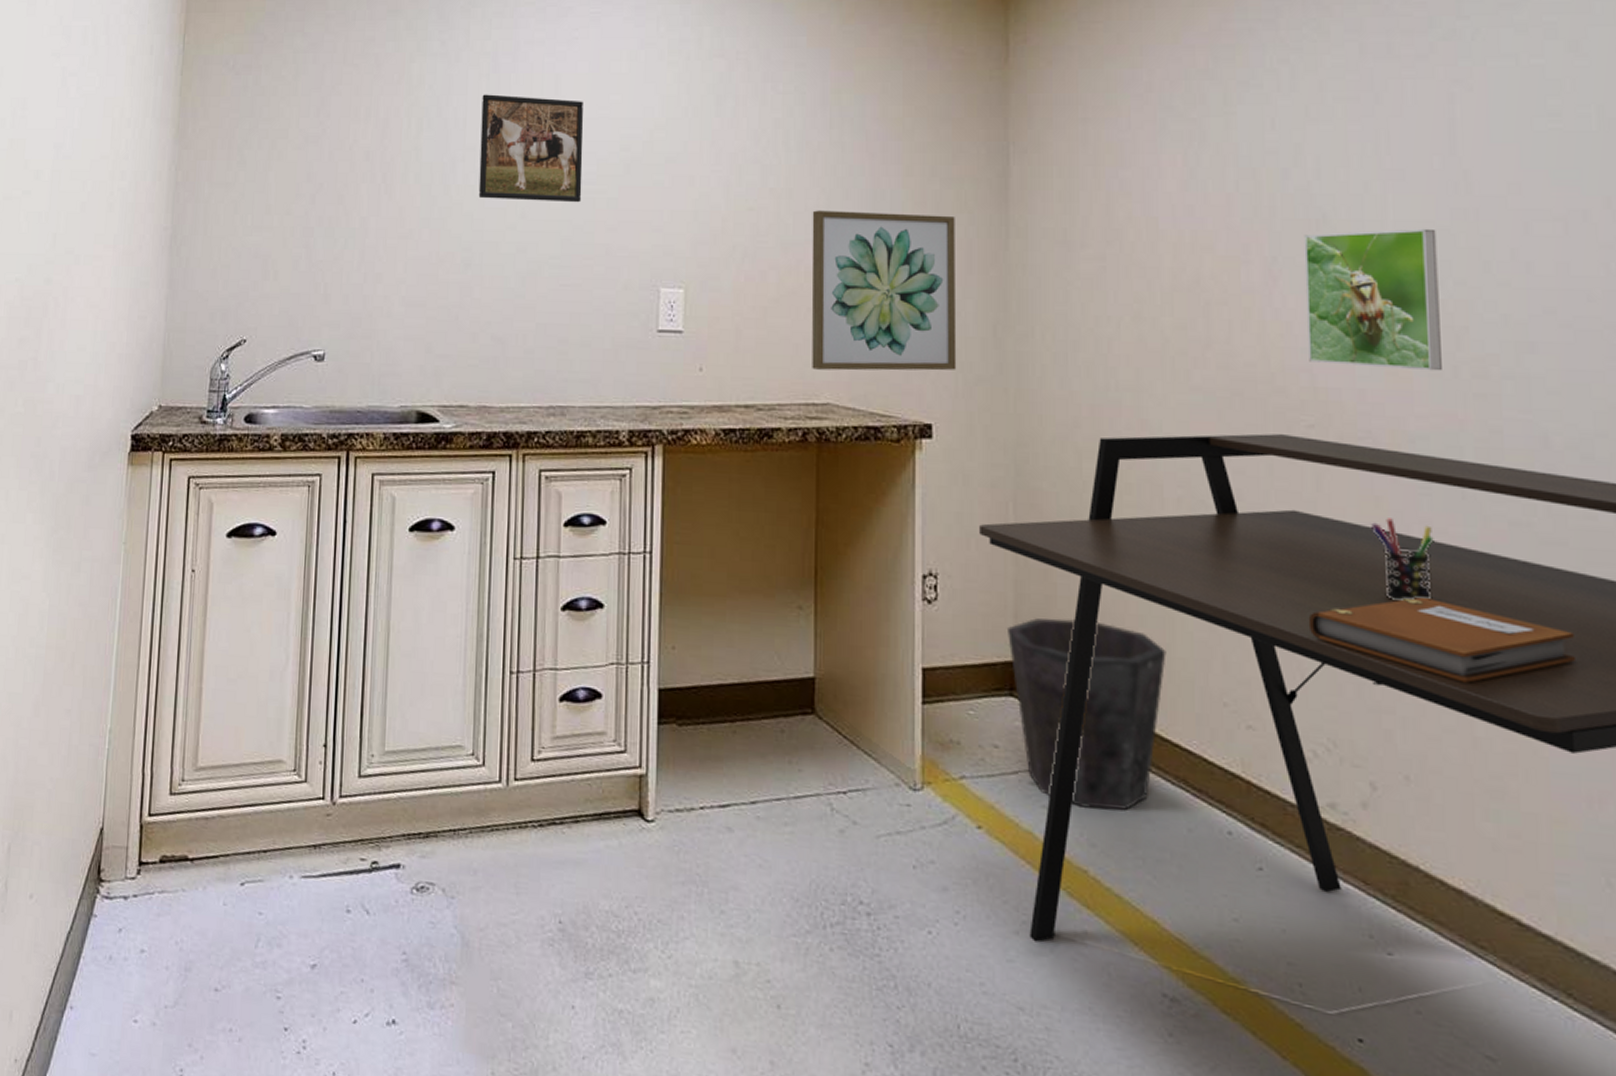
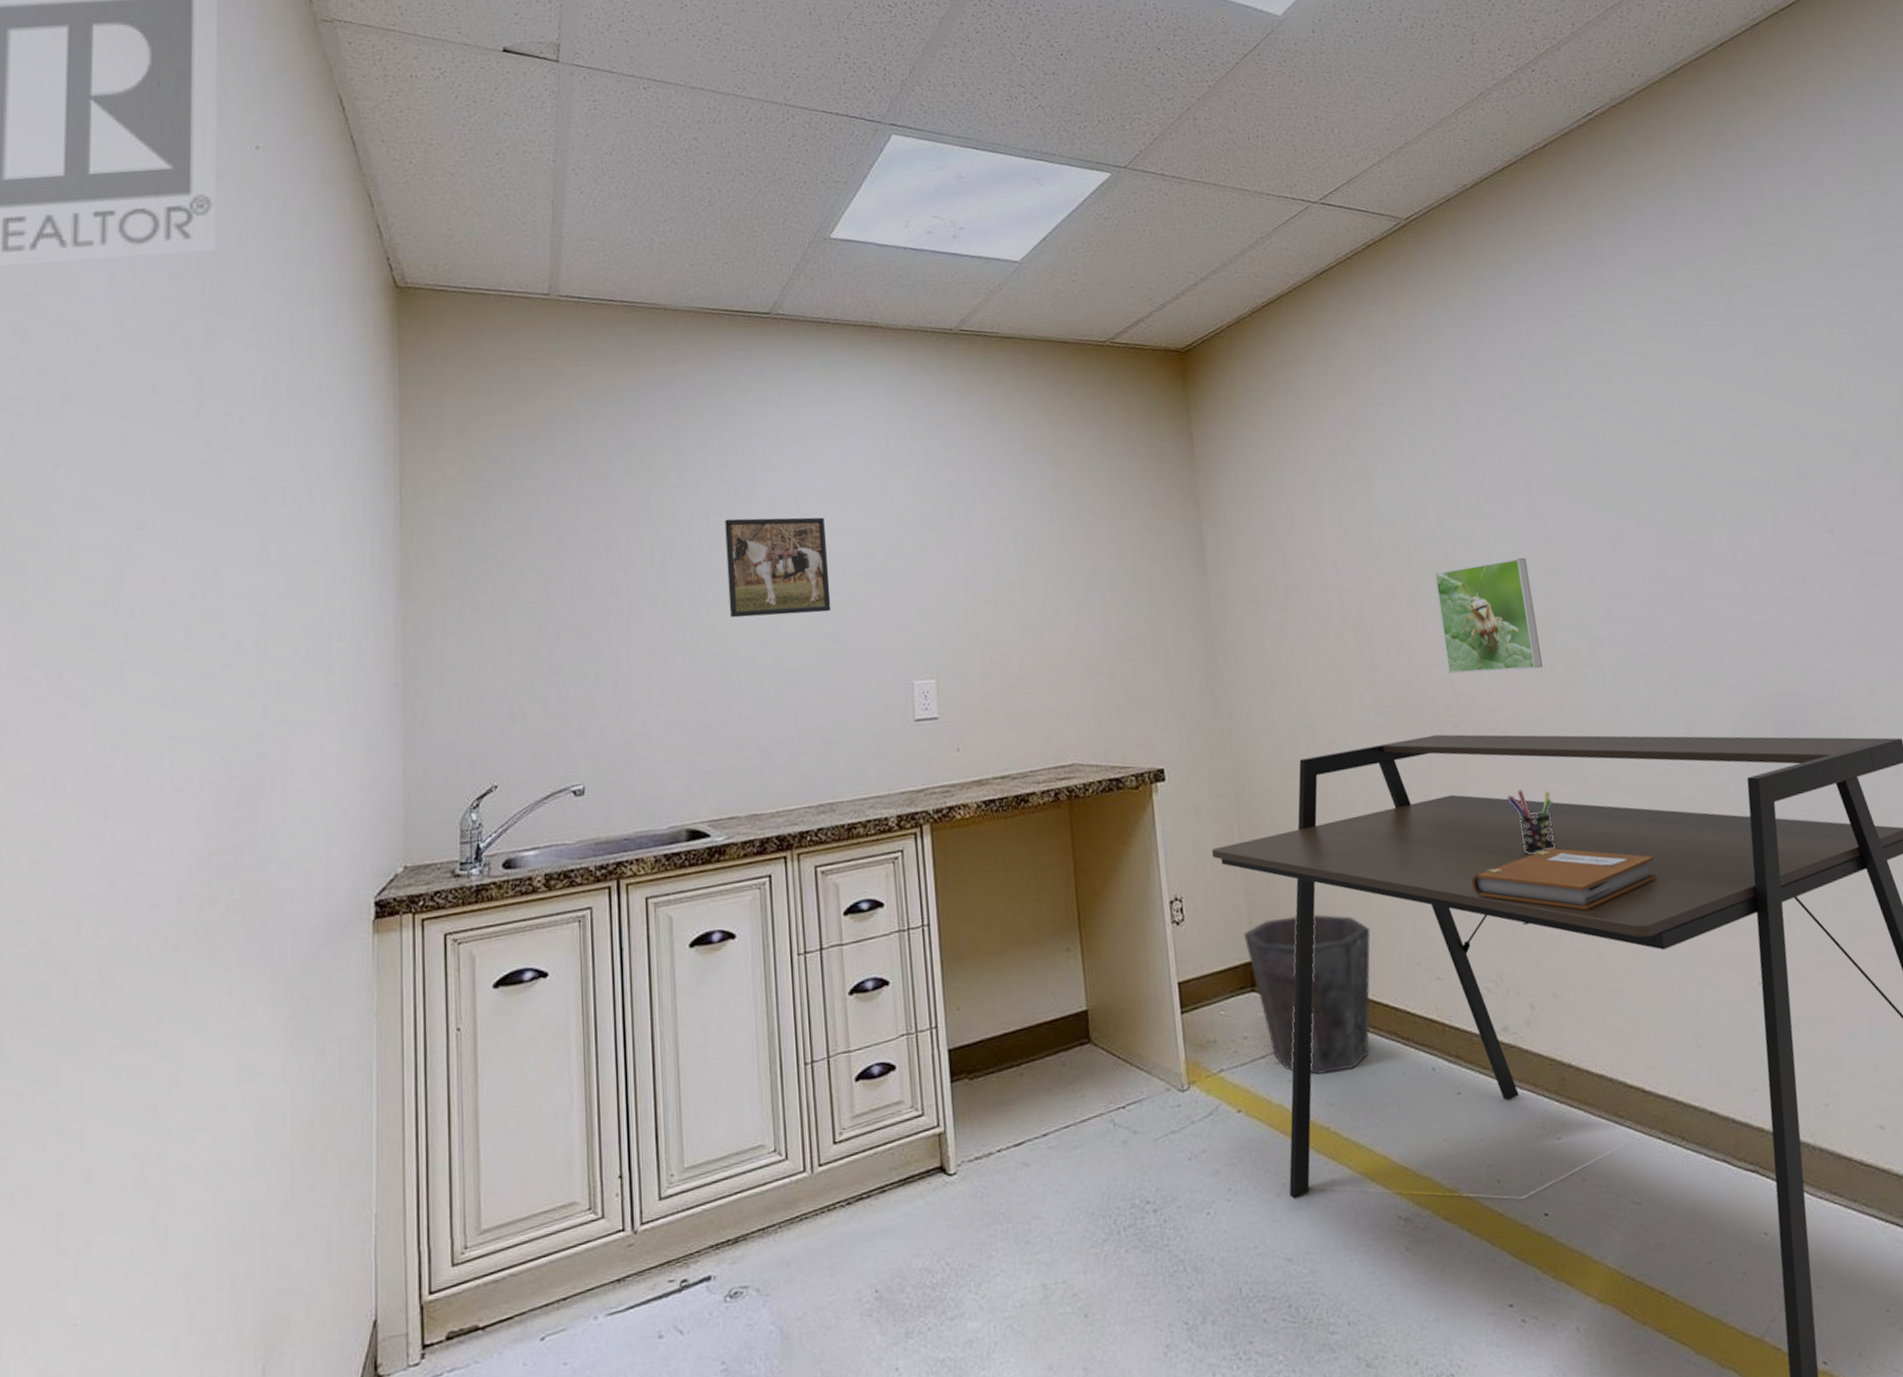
wall art: present [811,210,957,371] -> none [1043,587,1179,736]

